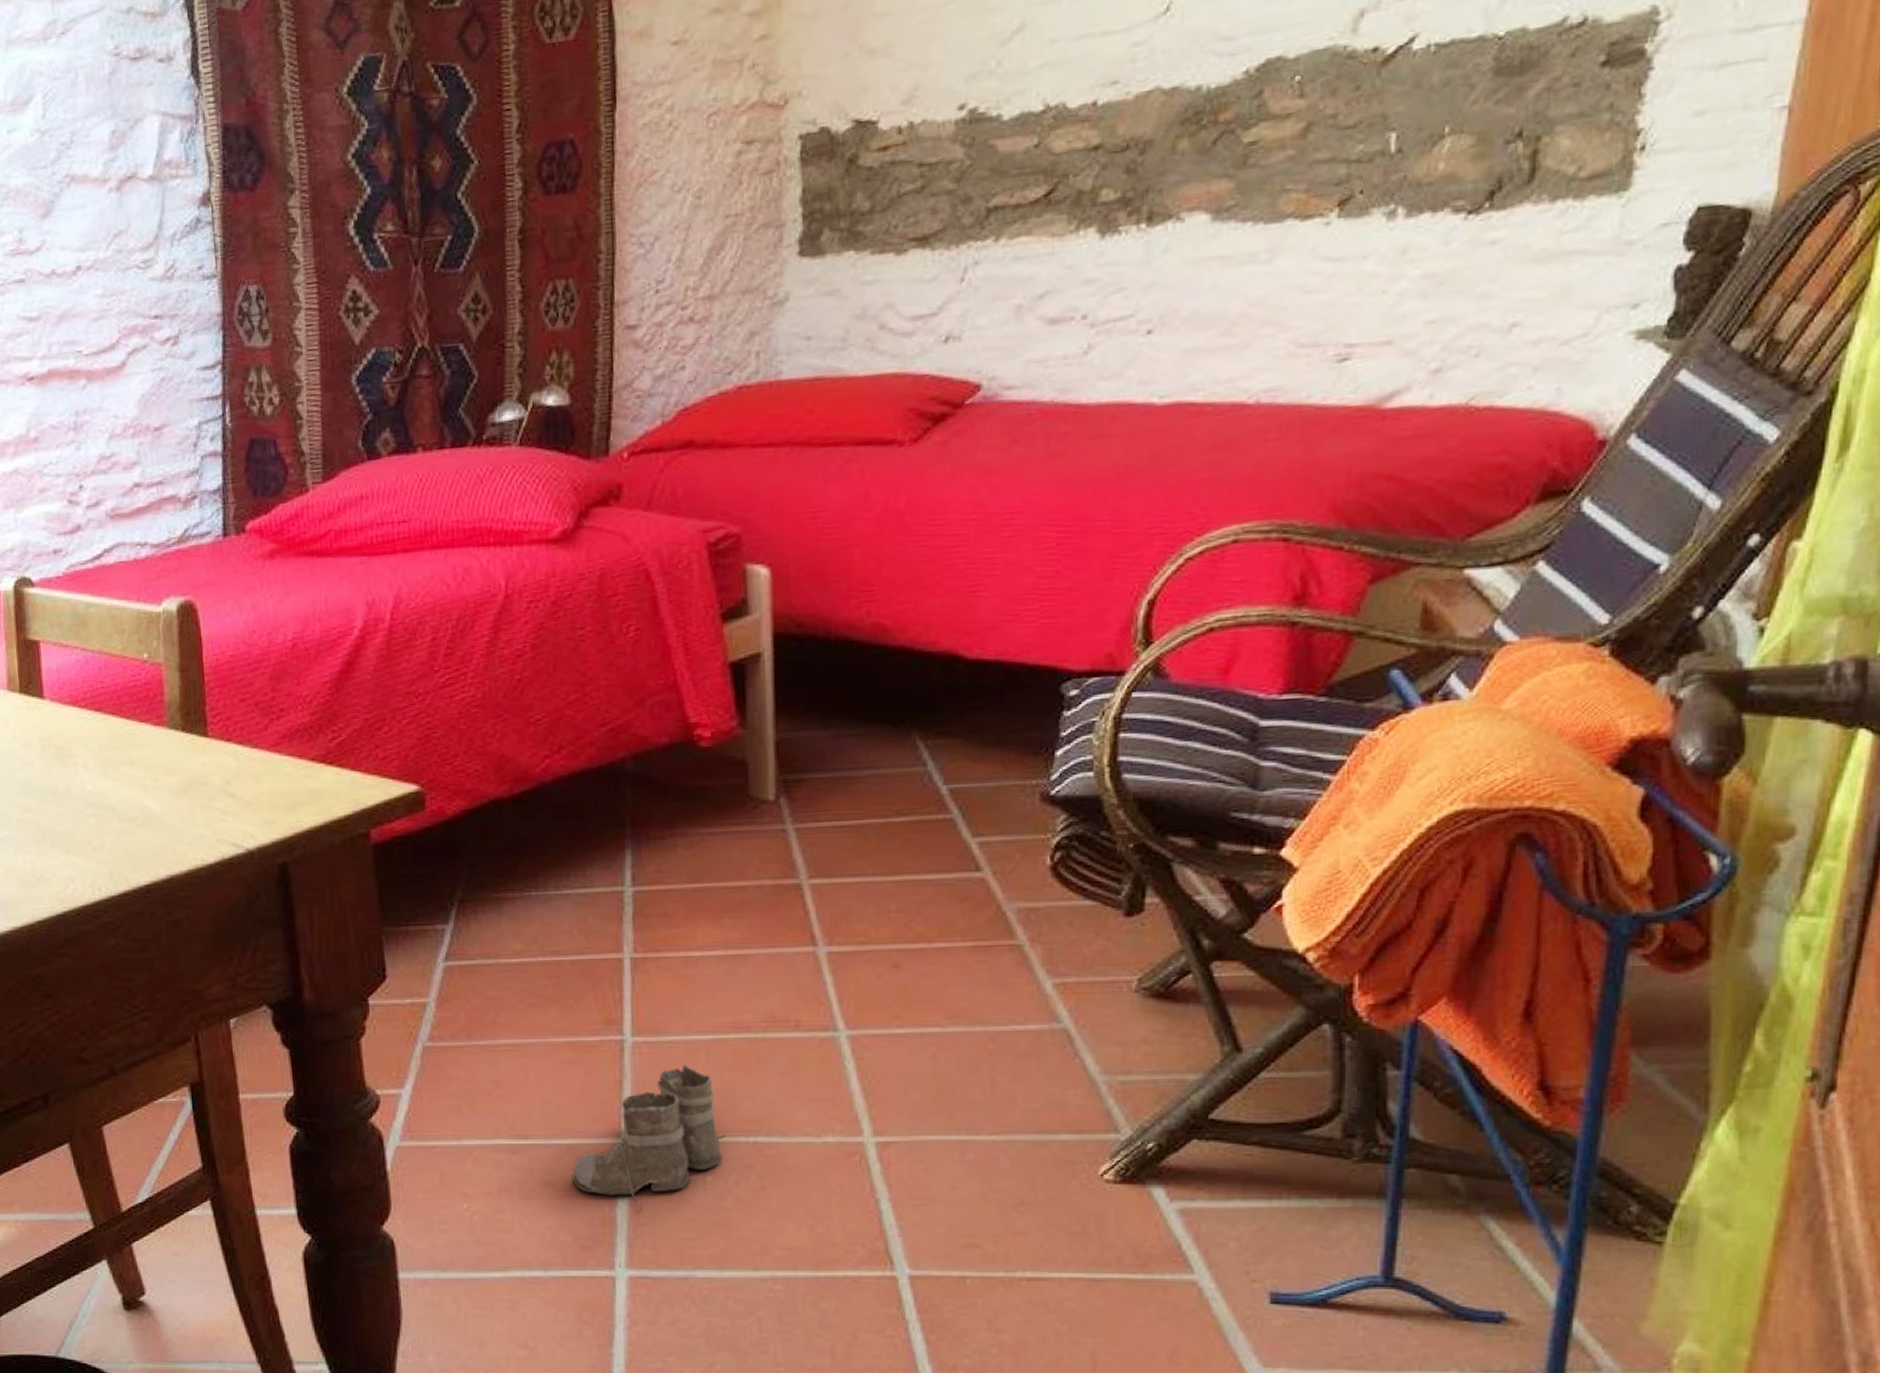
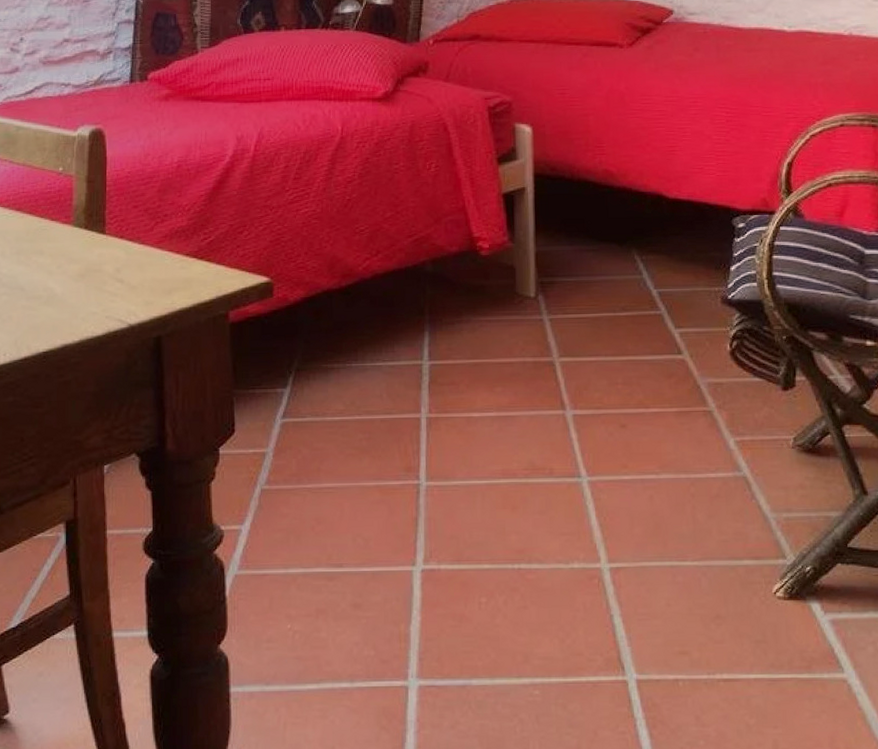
boots: present [572,1064,727,1213] -> none [376,504,497,630]

